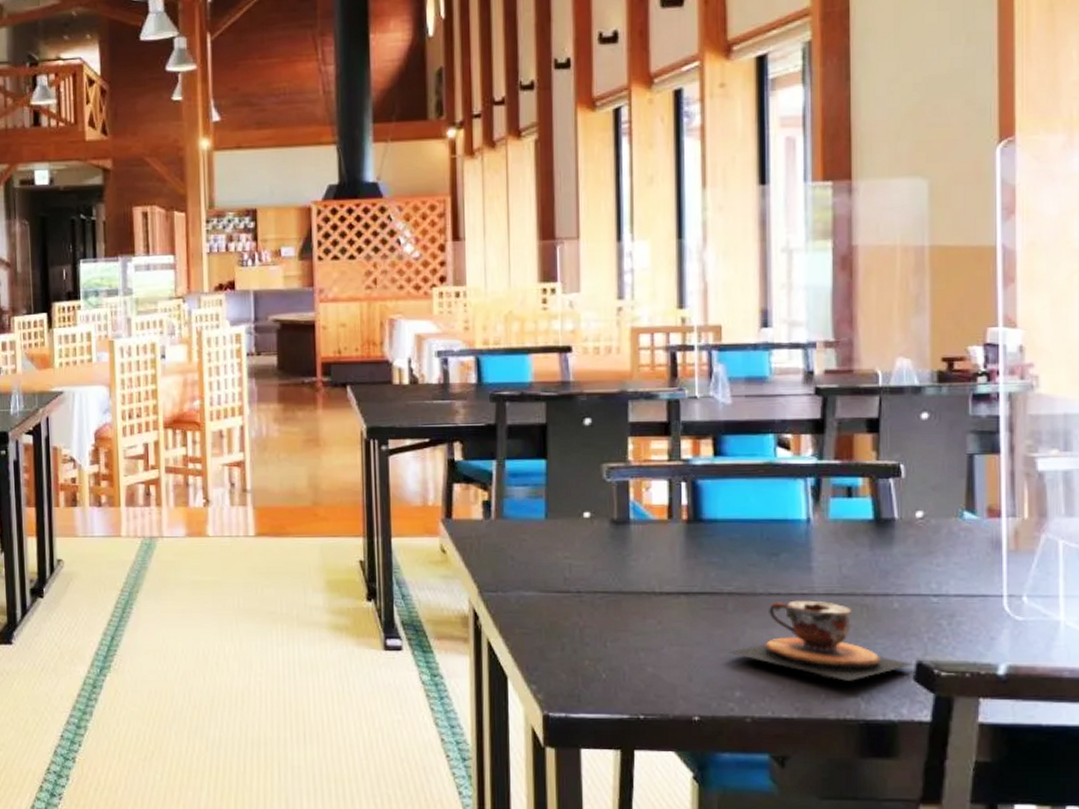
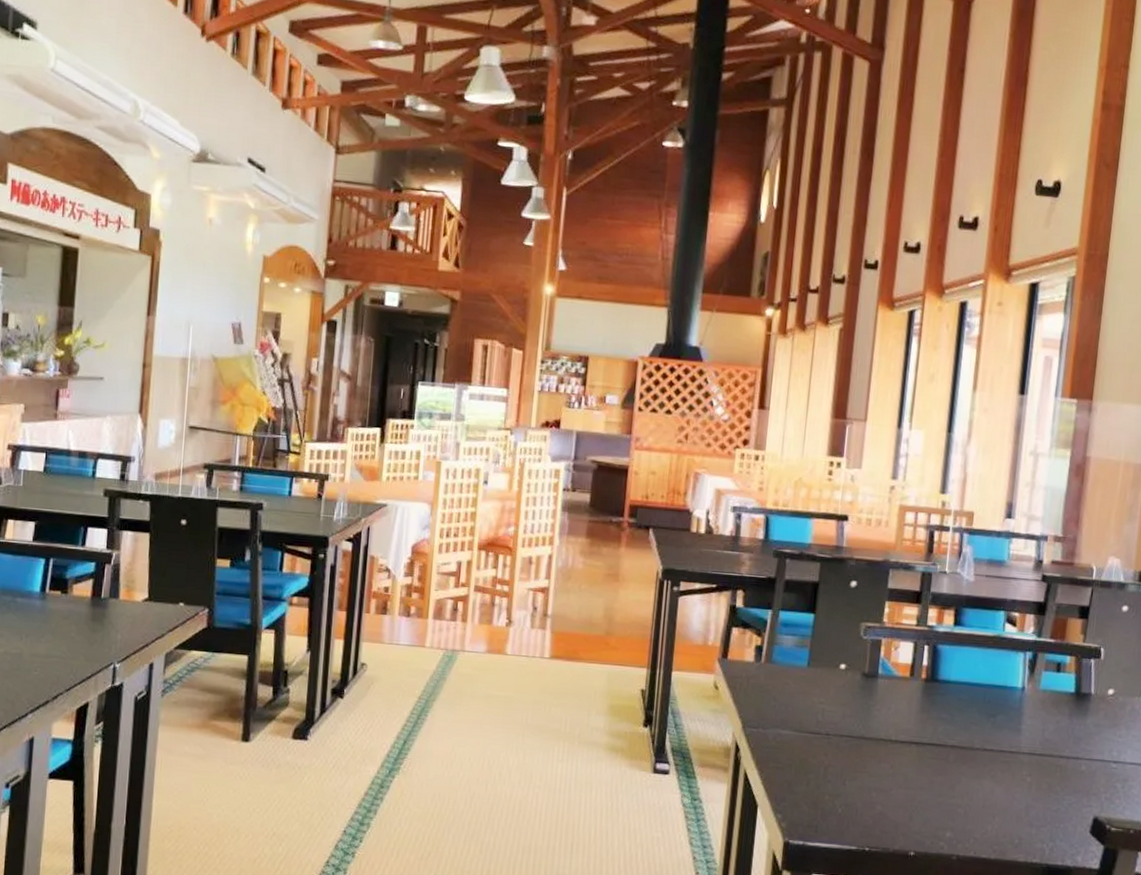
teacup: present [728,600,914,681] -> none [945,757,1091,830]

